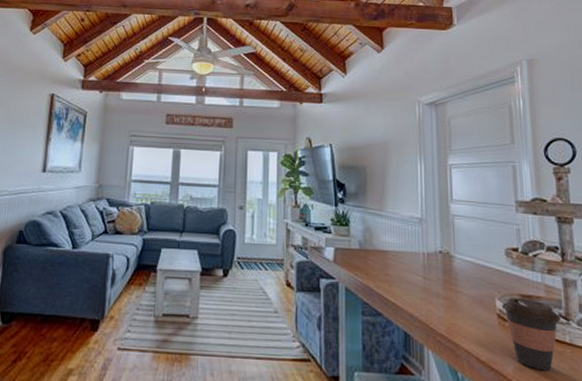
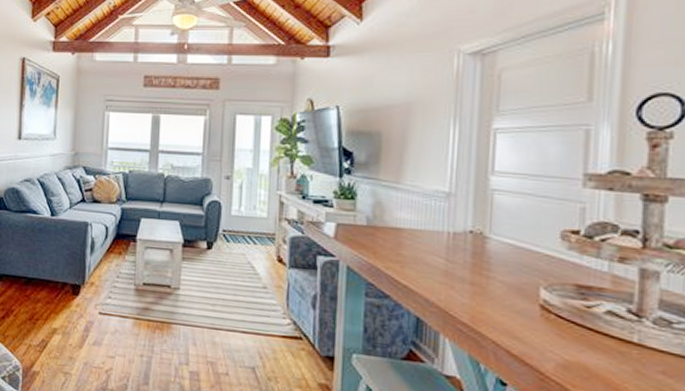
coffee cup: present [501,297,561,371] -> none [546,287,630,372]

